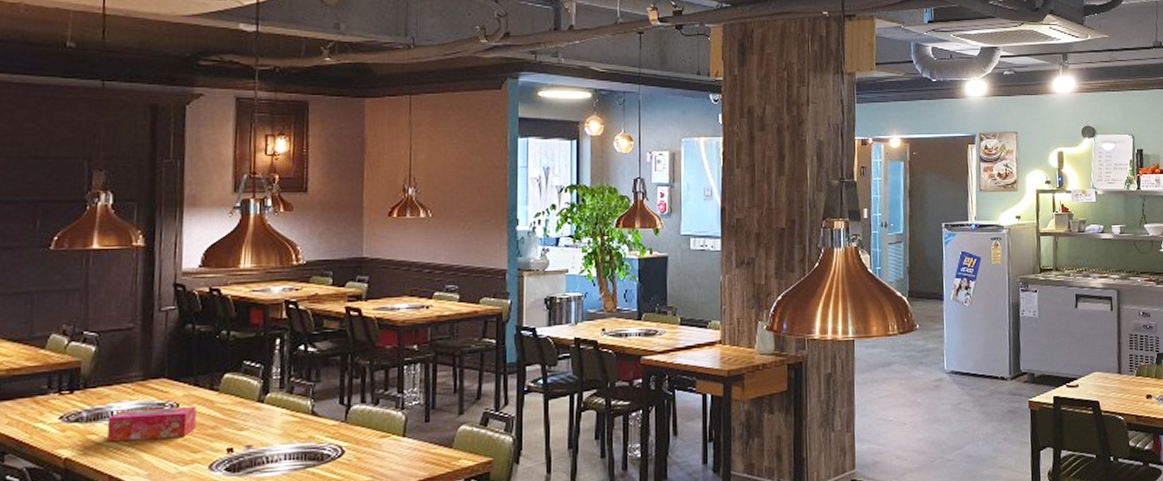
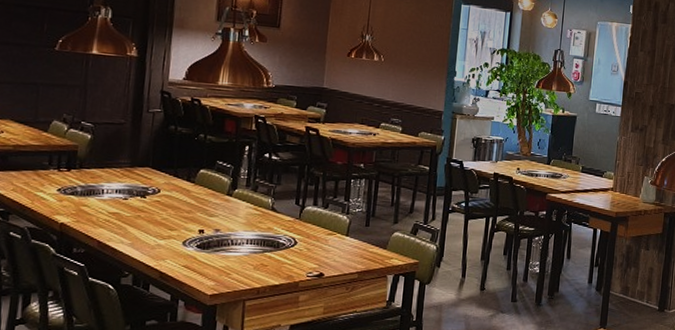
tissue box: present [106,405,196,442] -> none [97,190,175,216]

